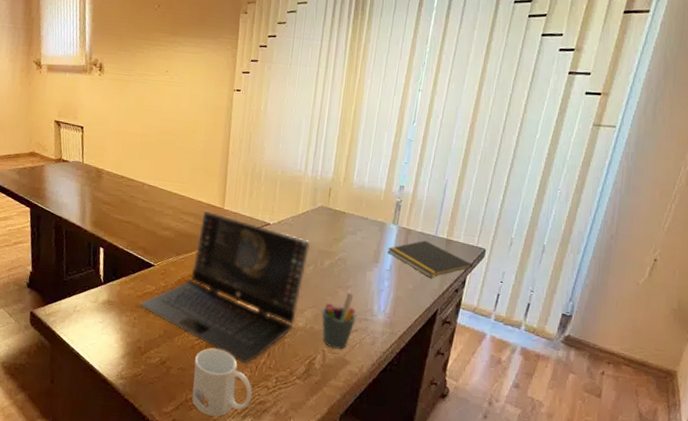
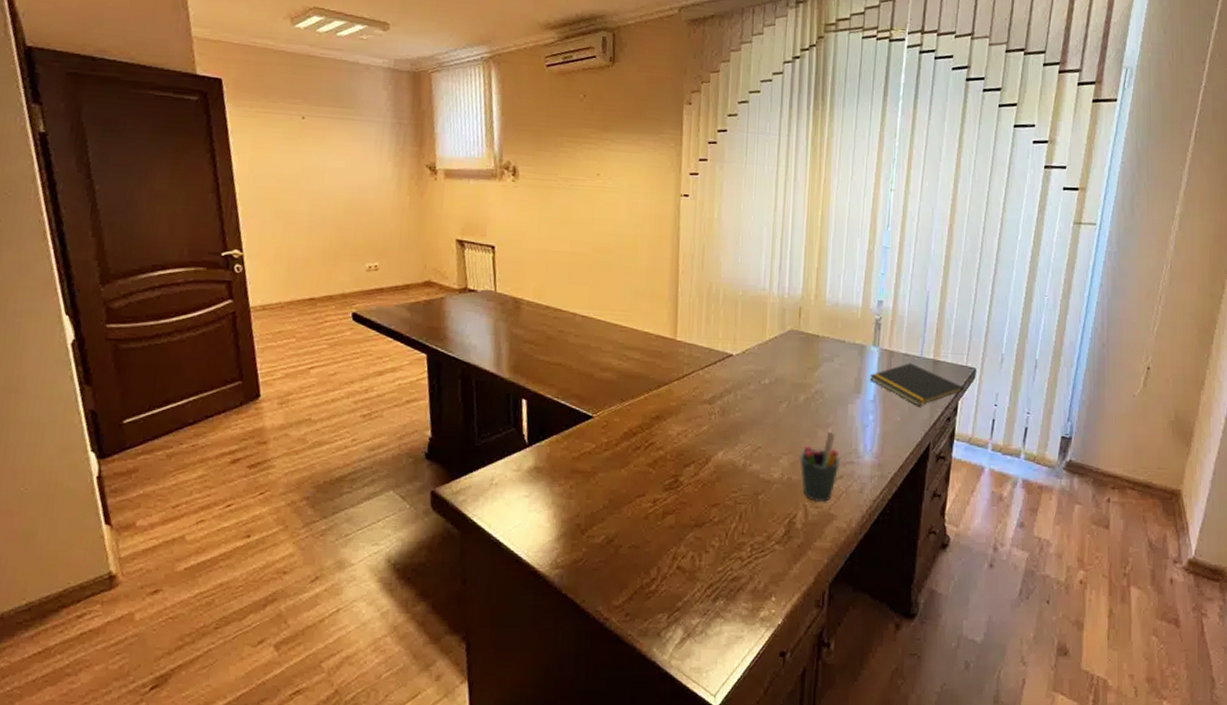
laptop: present [140,210,311,364] -> none [577,343,782,532]
mug: present [192,348,253,417] -> none [649,516,724,604]

